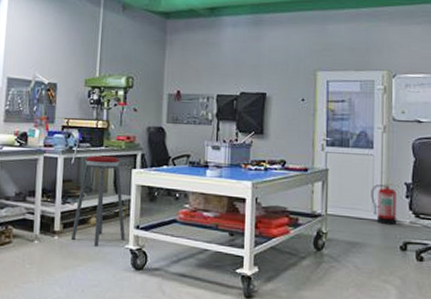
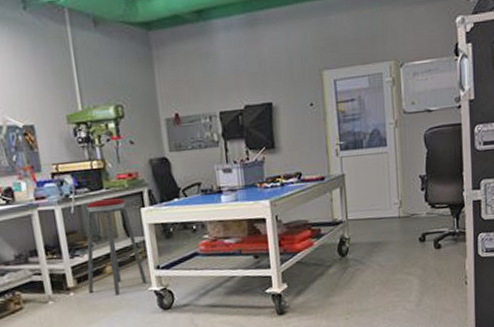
fire extinguisher: present [371,181,404,226] -> none [388,175,419,220]

